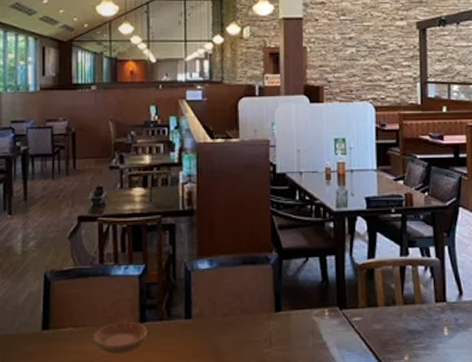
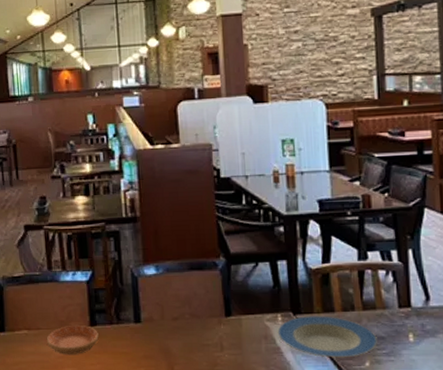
plate: none [324,310,416,353] -> present [277,316,377,358]

